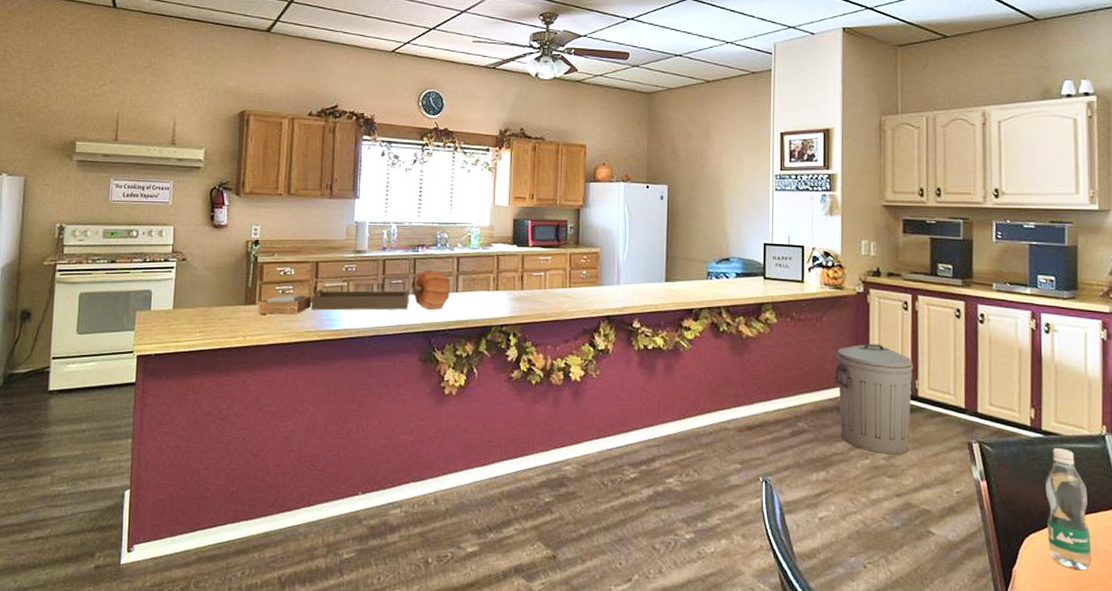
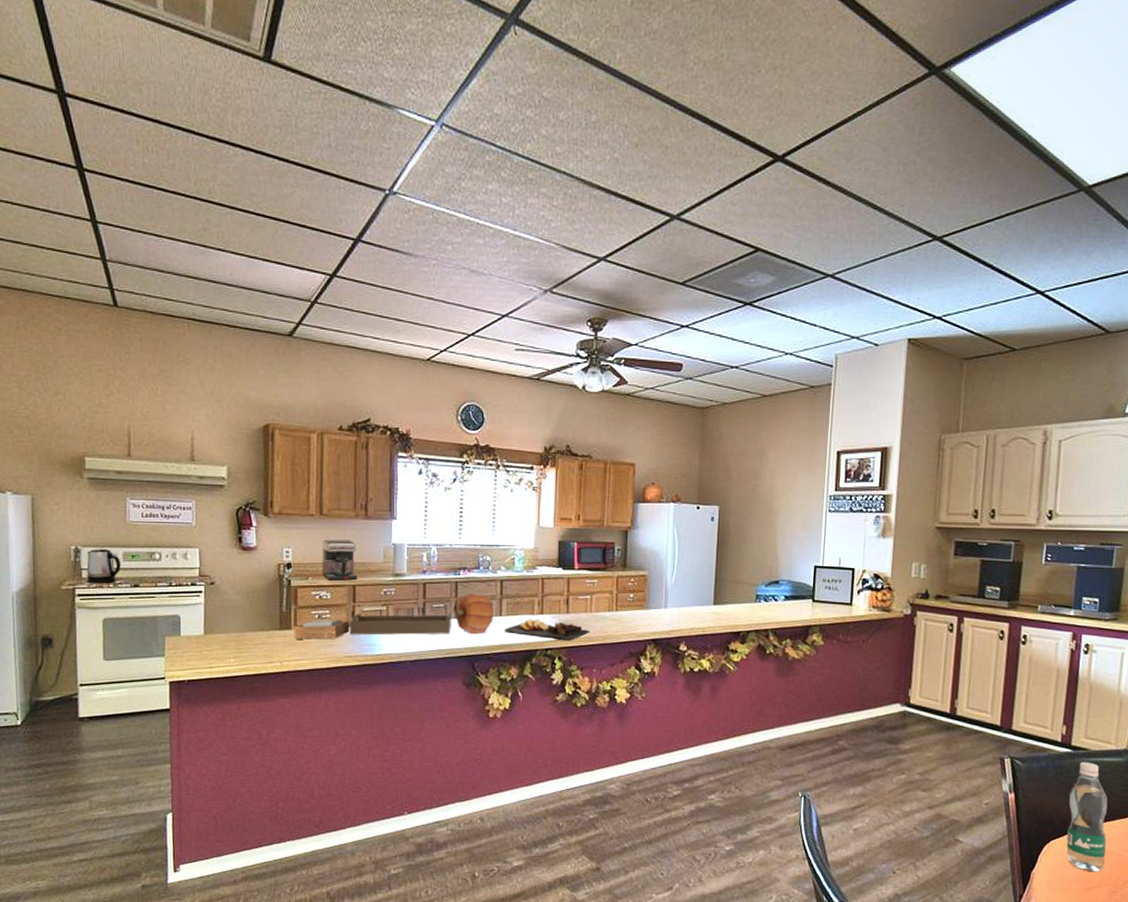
kettle: none [68,226,101,260] -> present [86,548,121,584]
coffee maker: none [287,217,321,258] -> present [321,539,358,582]
food platter: none [461,295,545,318] -> present [505,618,590,641]
trash can: present [835,344,915,455] -> none [877,665,955,770]

